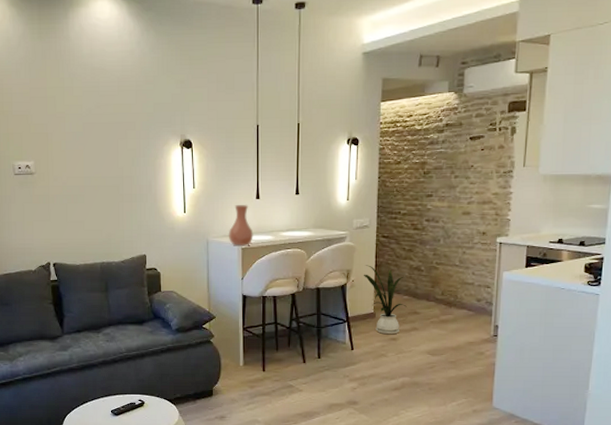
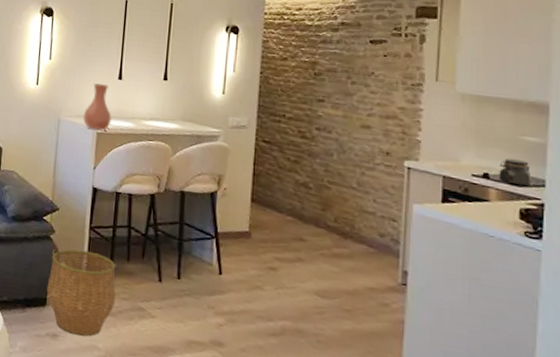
basket: none [212,347,270,414] -> present [46,249,116,337]
house plant: present [364,265,407,335] -> none [239,172,290,264]
jar: none [570,224,595,246] -> present [499,158,531,186]

